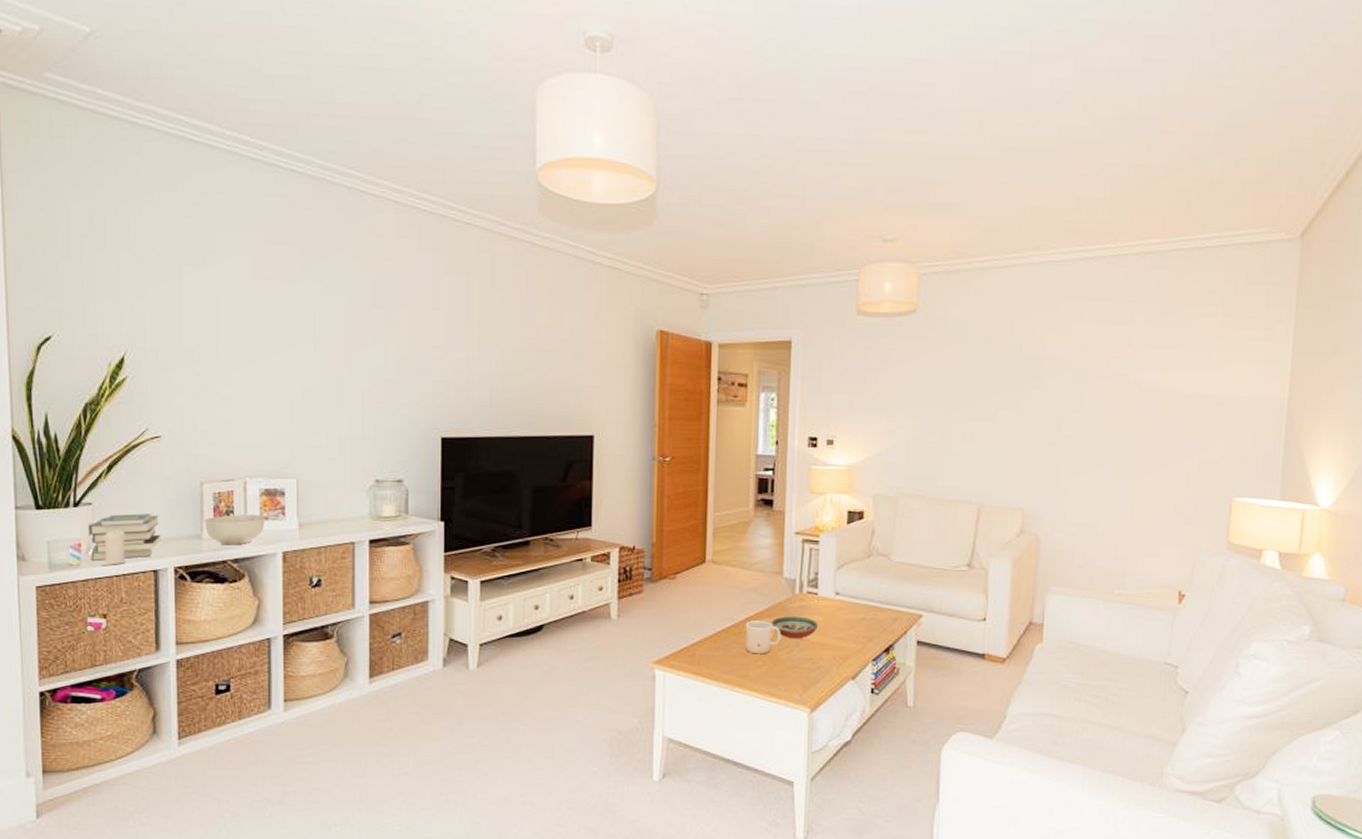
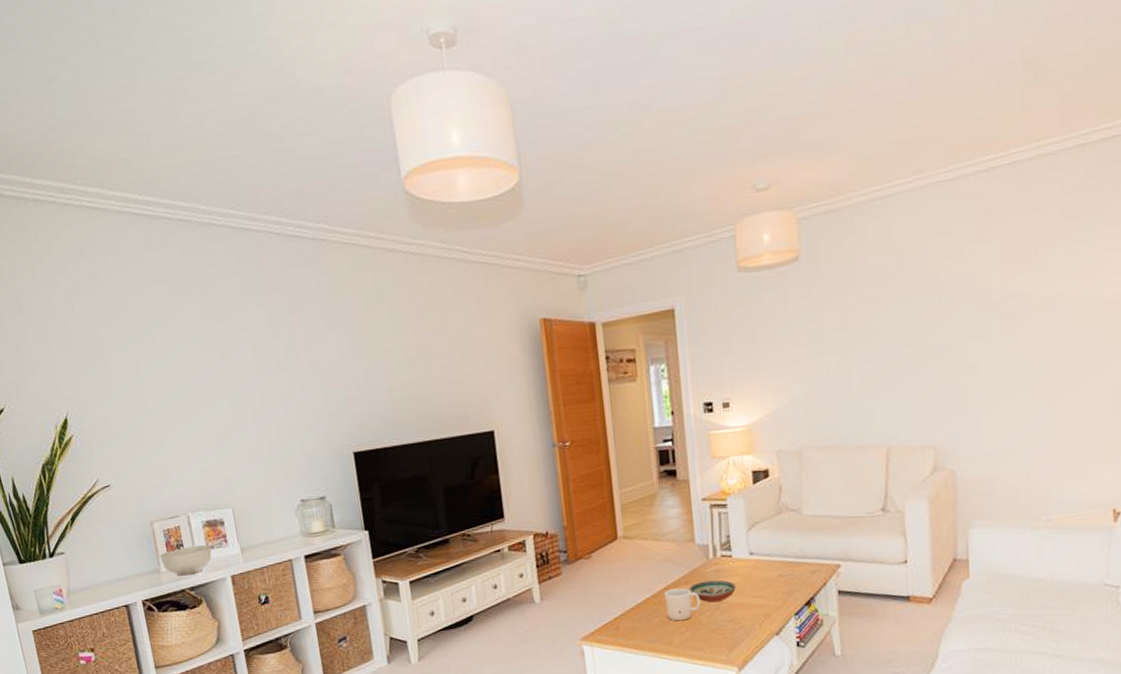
books: present [88,513,161,561] -> none [65,556,127,603]
candle: present [100,530,126,565] -> none [78,573,101,606]

